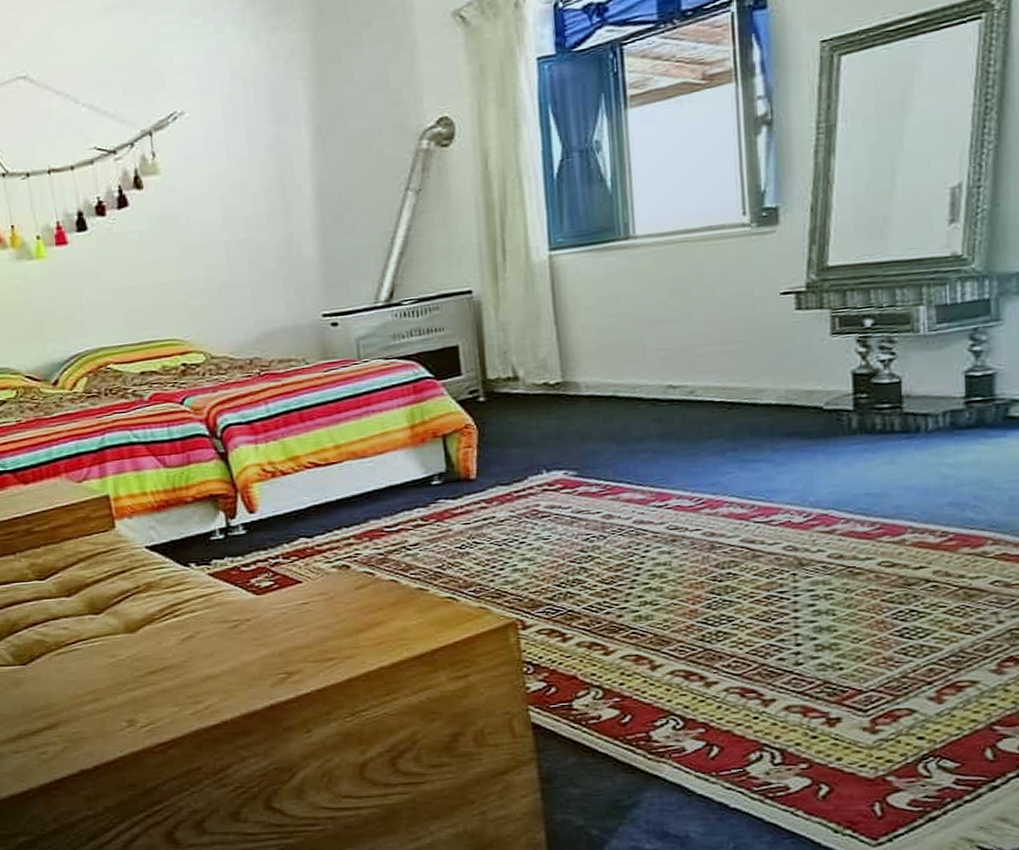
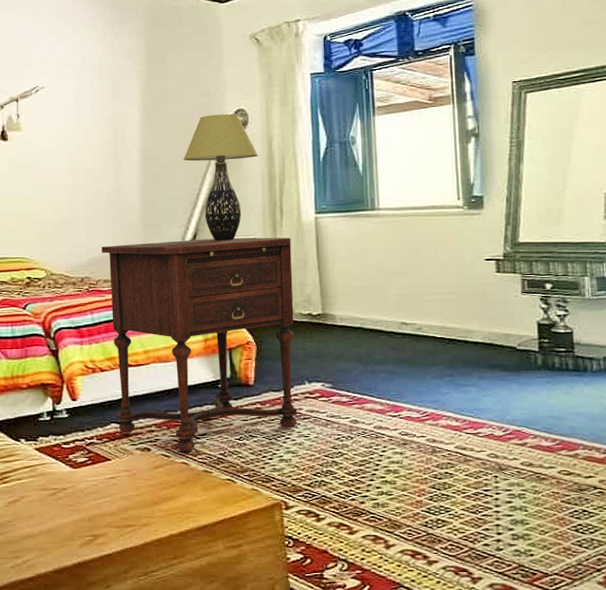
side table: none [272,285,534,568] -> present [101,237,298,453]
table lamp: none [371,124,470,298] -> present [183,114,258,241]

